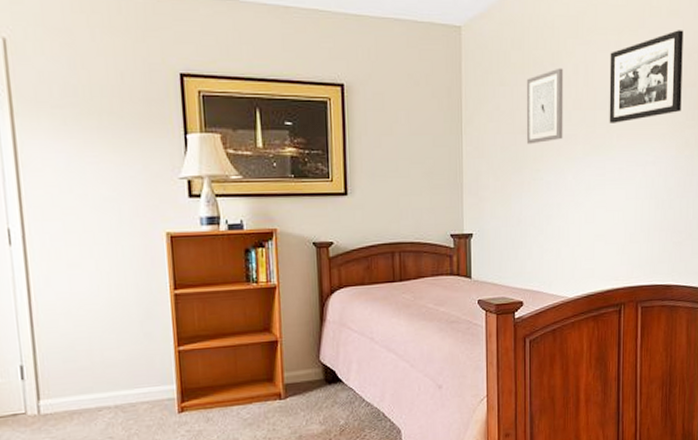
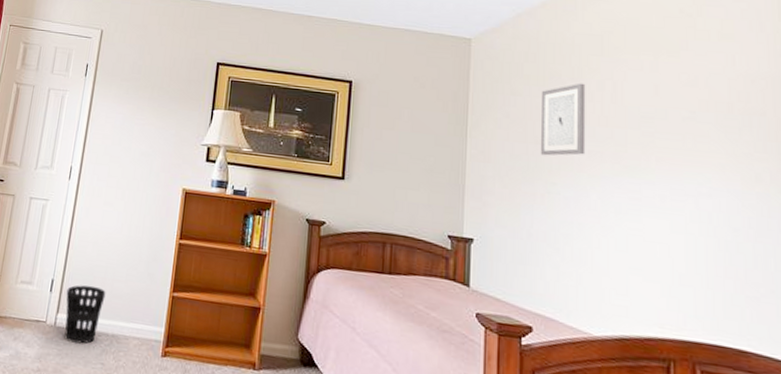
wastebasket: none [44,361,97,426] -> present [64,285,106,344]
picture frame: present [609,30,683,123] -> none [644,54,746,146]

